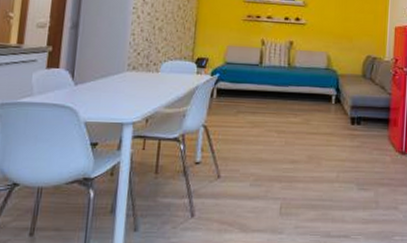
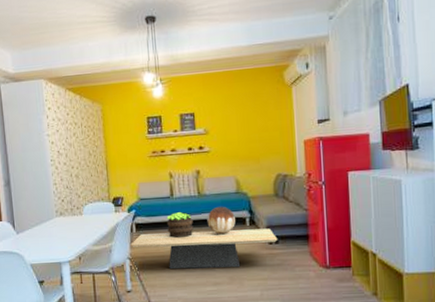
coffee table: none [208,101,360,146] -> present [130,228,278,270]
potted plant: none [251,82,279,110] -> present [167,212,194,239]
decorative sphere: none [293,80,322,110] -> present [207,206,235,235]

